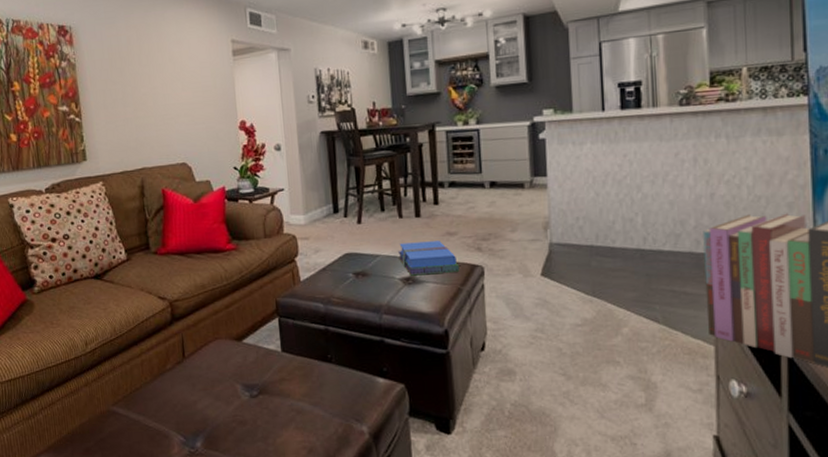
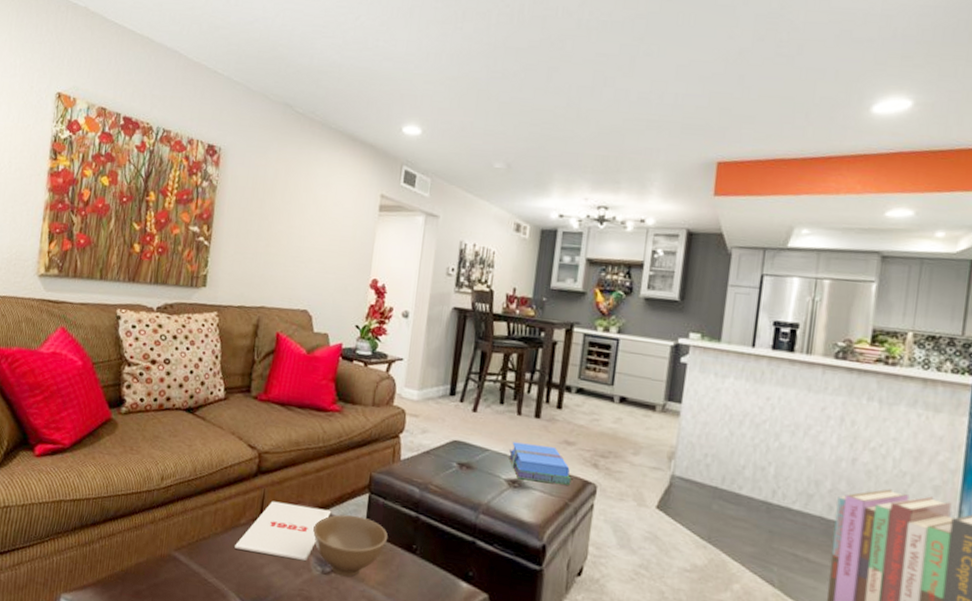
magazine: none [166,340,248,392] -> present [235,501,332,561]
bowl: none [234,339,304,396] -> present [313,514,389,577]

